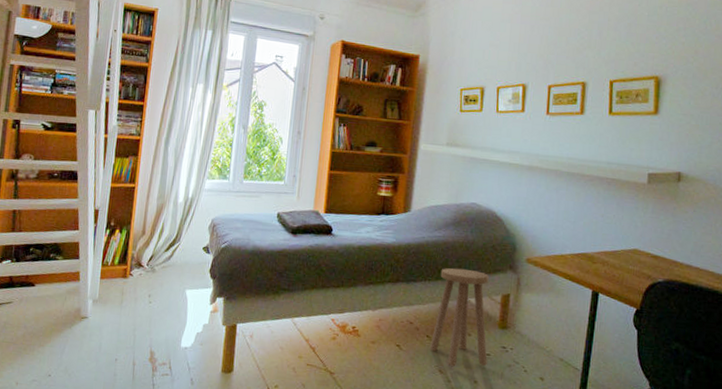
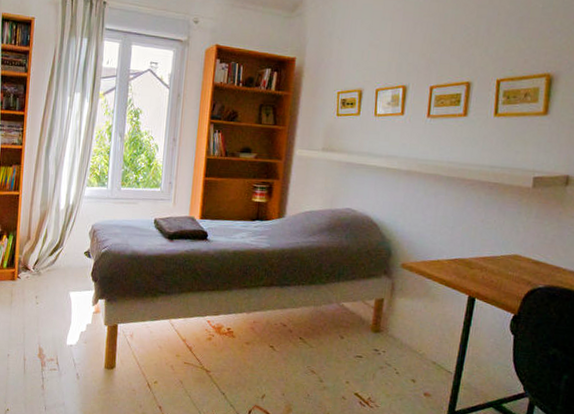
stool: present [429,268,489,367] -> none [302,272,363,368]

